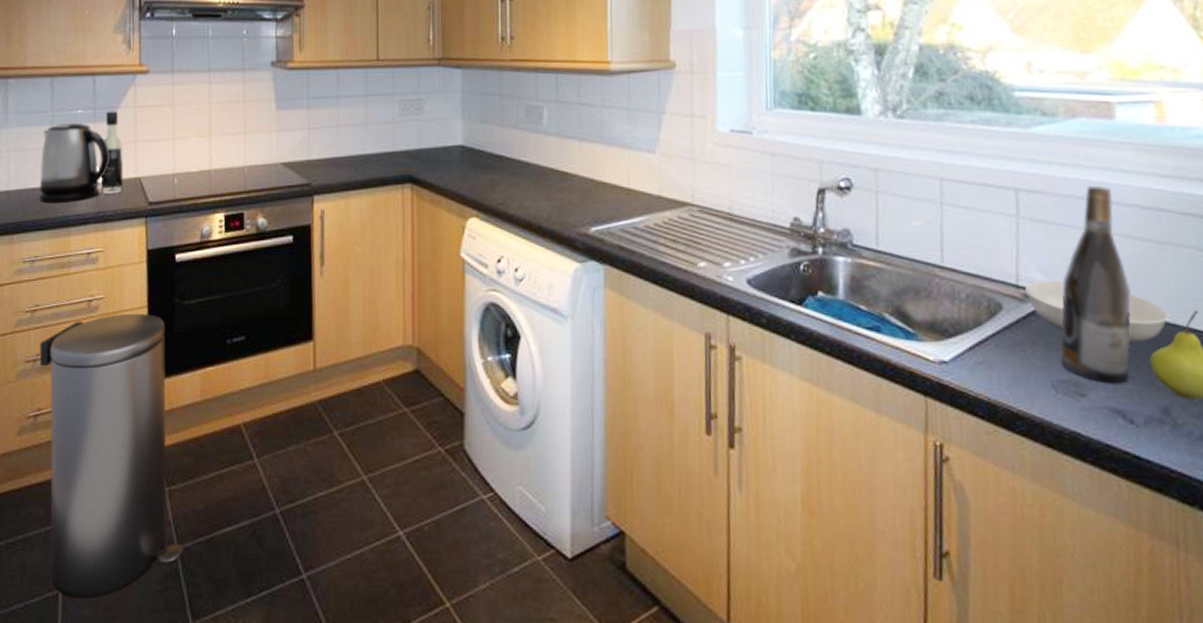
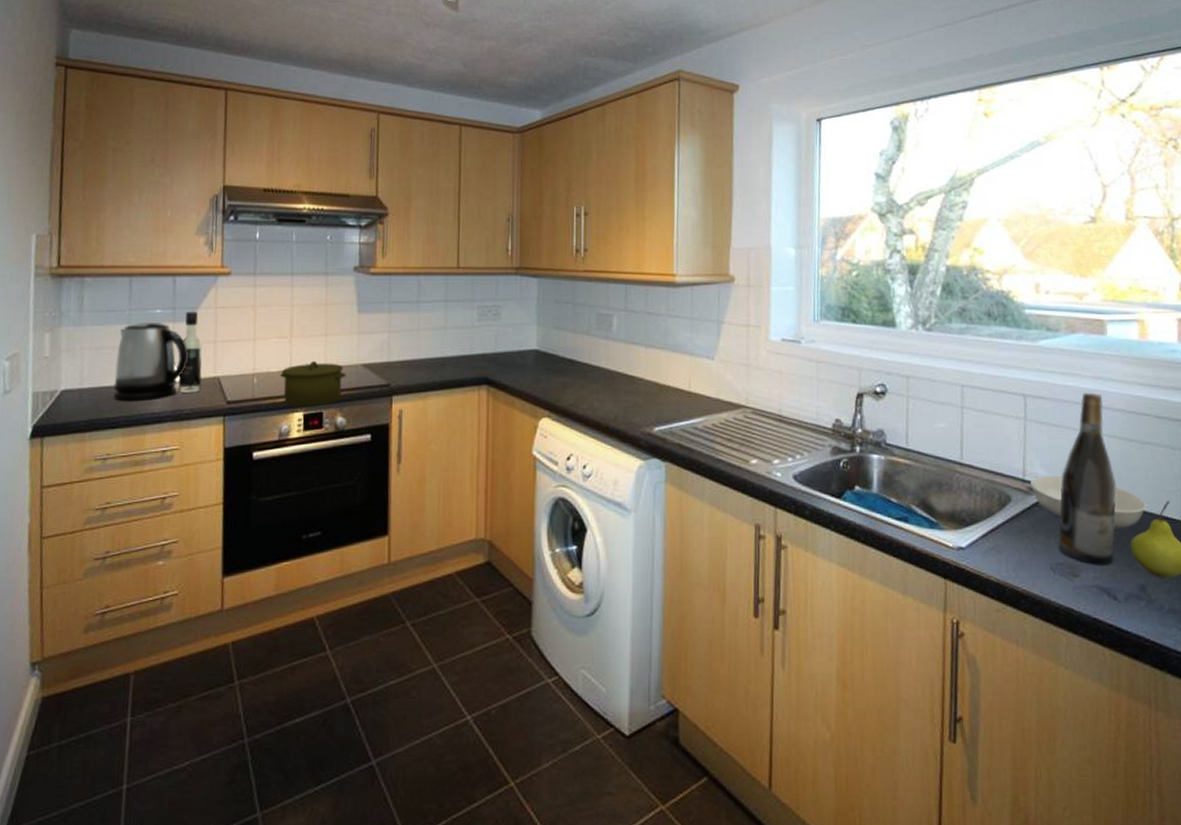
pedal bin: present [39,313,184,598] -> none [109,510,253,793]
cooking pot: none [200,159,266,208] -> present [280,360,346,407]

